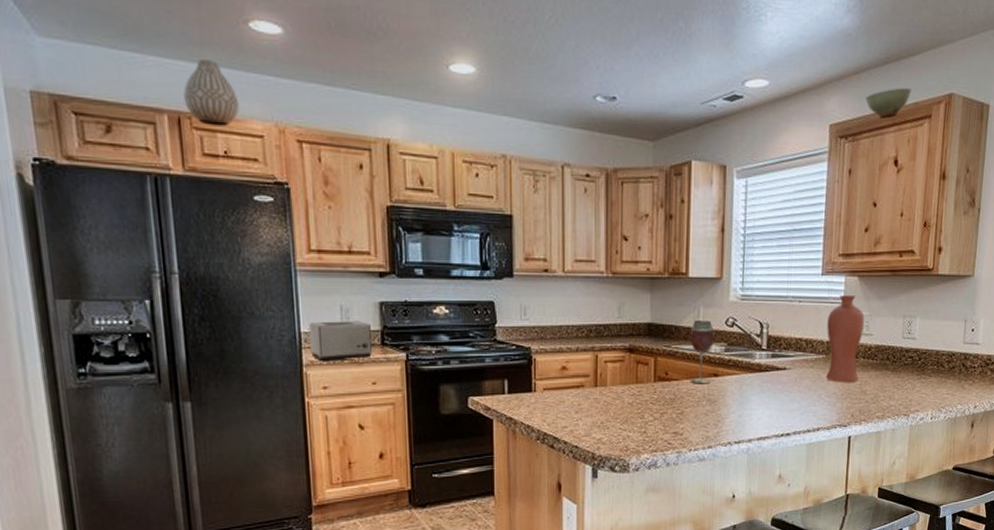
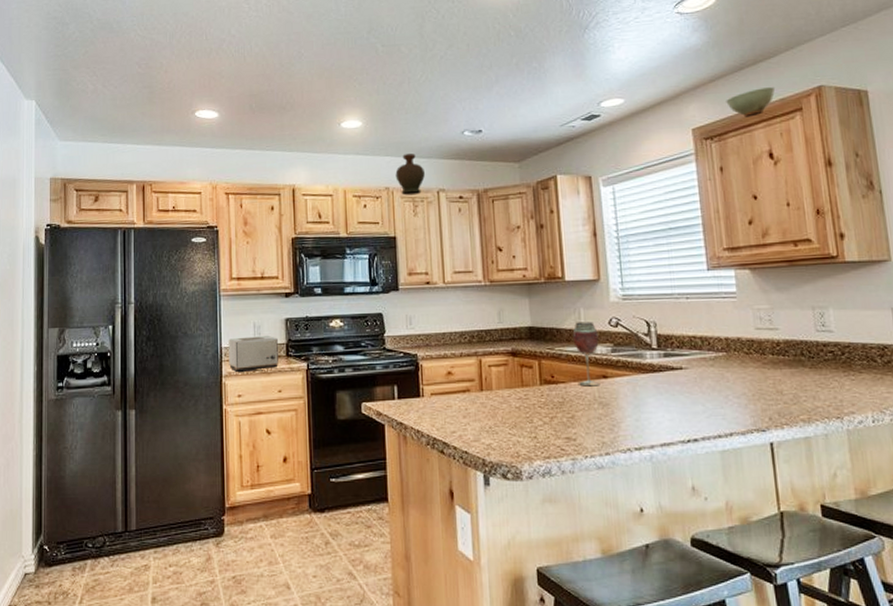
vase: present [183,58,239,126] -> none [148,141,185,189]
decorative vase: none [514,116,548,168] -> present [395,154,425,196]
vase: present [826,295,865,383] -> none [721,289,770,382]

